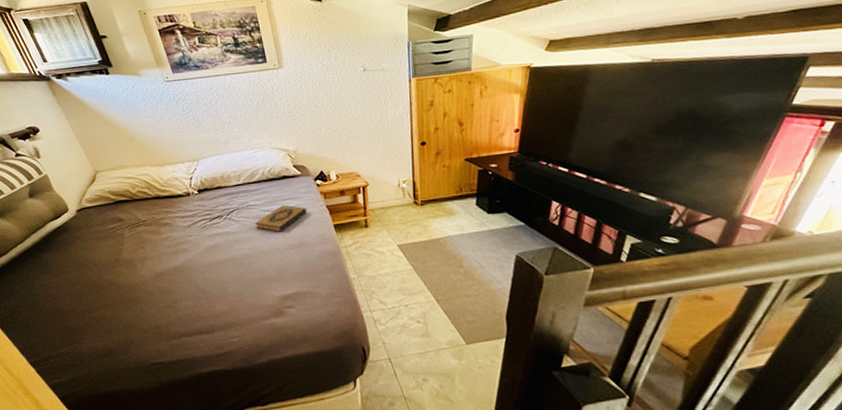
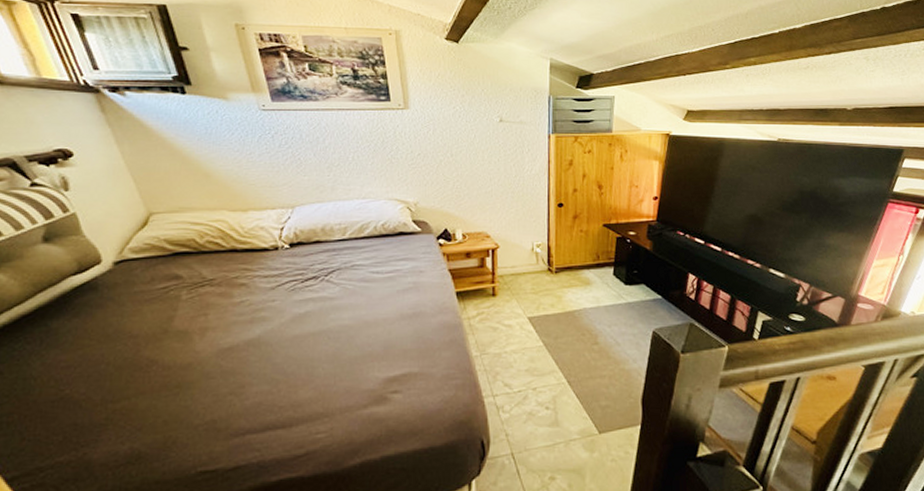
hardback book: present [255,205,306,232] -> none [360,266,424,299]

